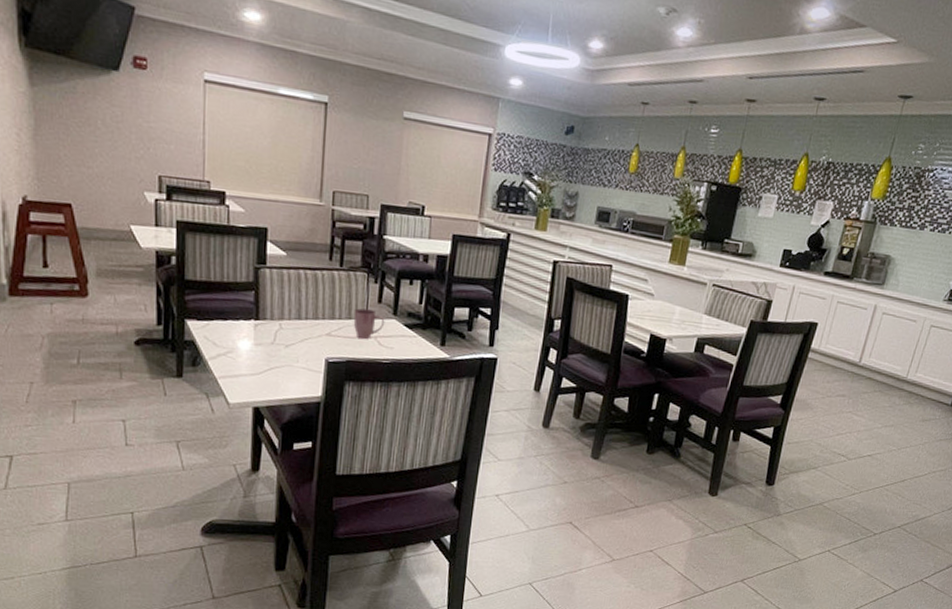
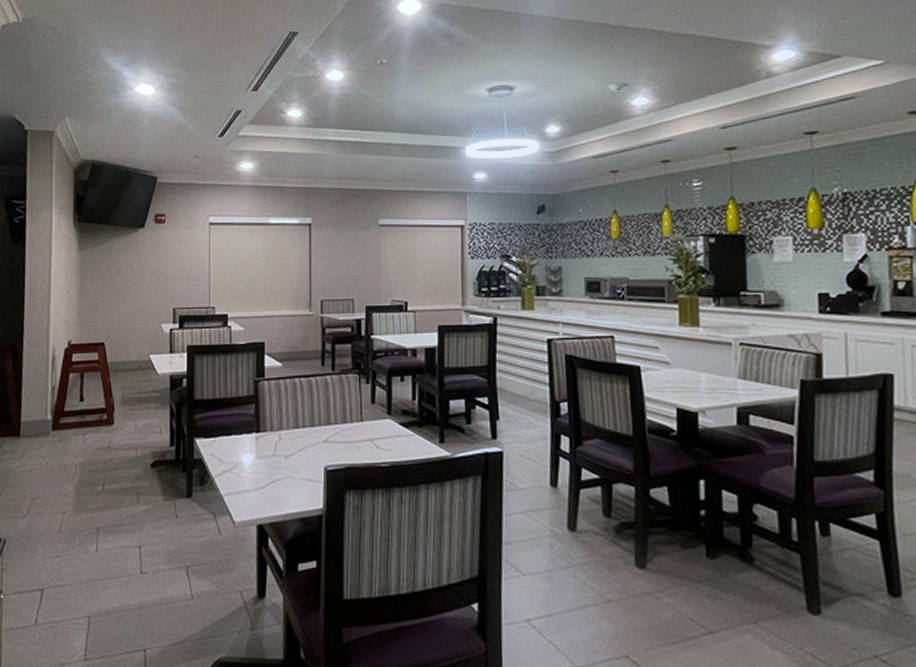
mug: present [353,308,385,339] -> none [349,411,380,442]

